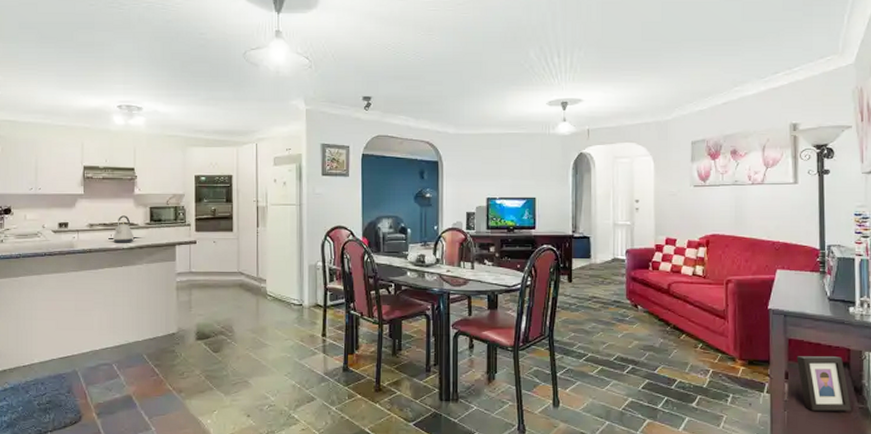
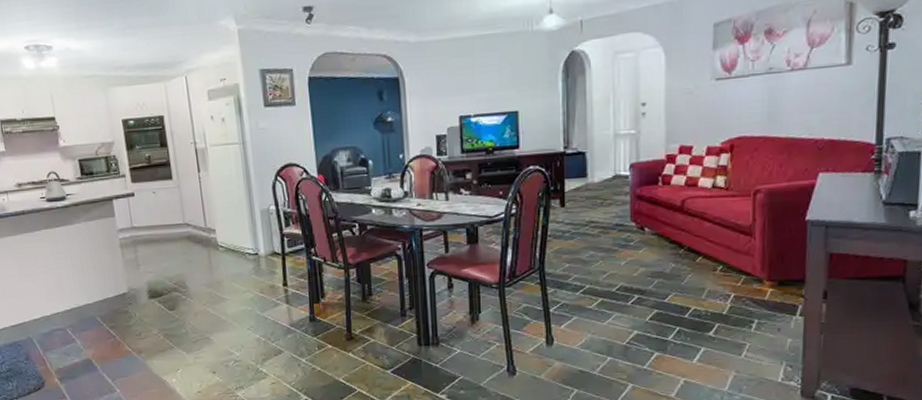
picture frame: present [796,356,851,411] -> none [838,269,904,332]

